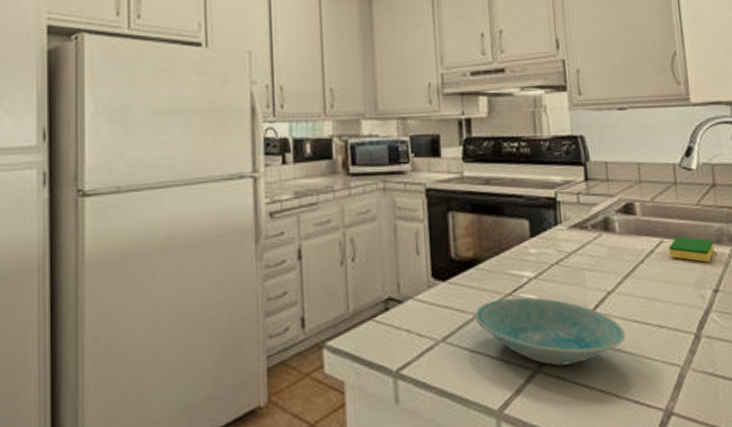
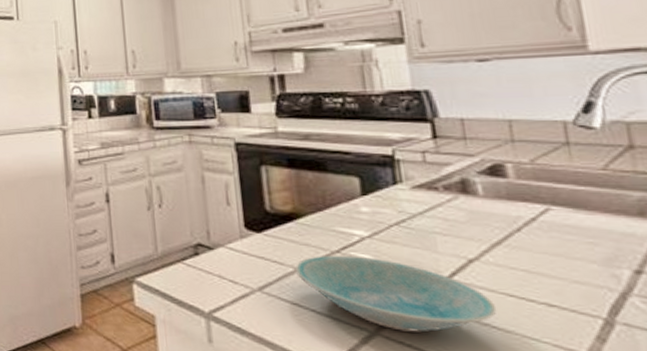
dish sponge: present [669,236,715,263] -> none [560,204,635,237]

